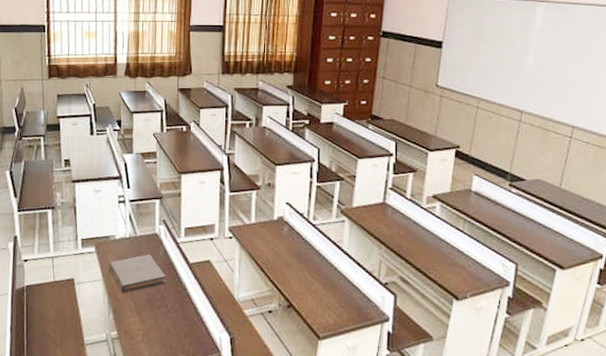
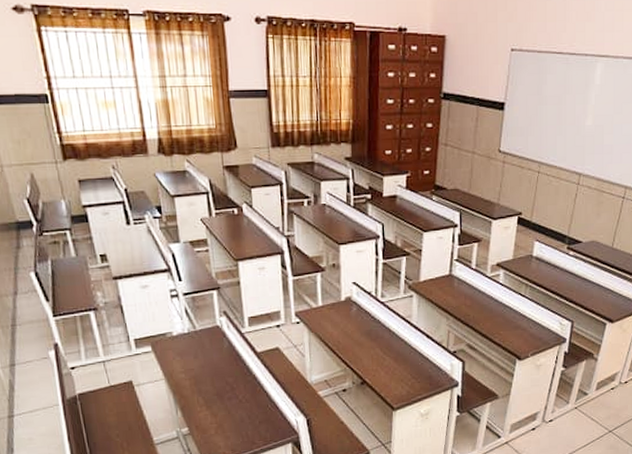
book: present [108,254,166,293] -> none [168,348,234,389]

